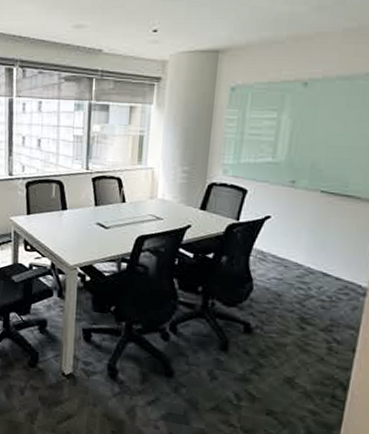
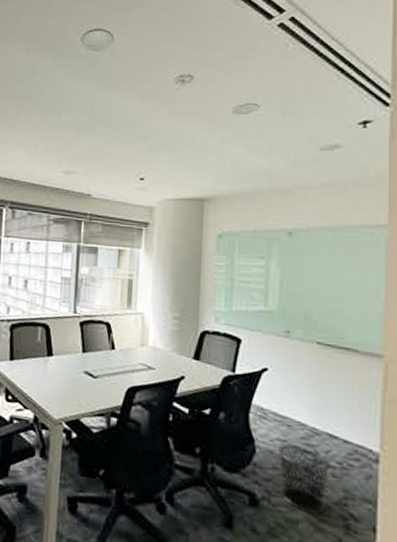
waste bin: none [272,282,321,340] -> present [278,444,331,515]

